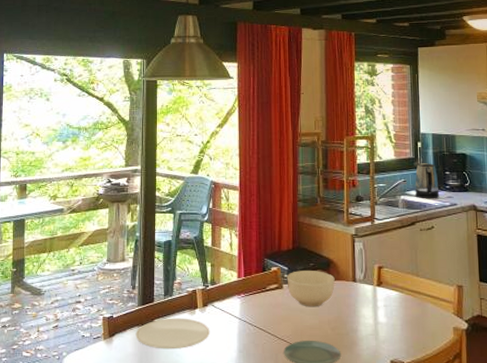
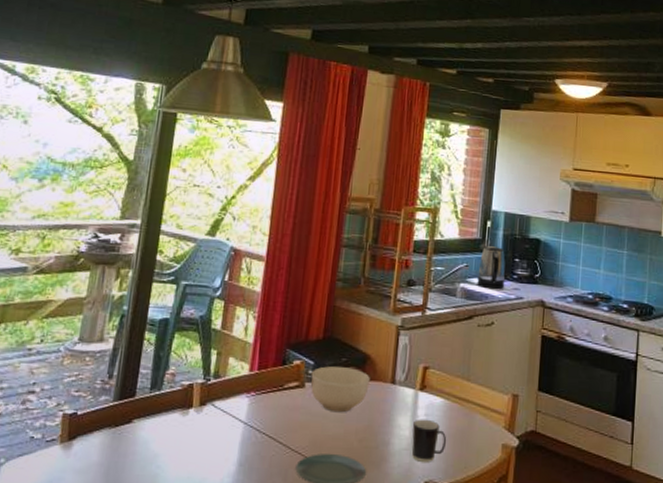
plate: present [135,318,210,350] -> none [104,418,205,460]
mug: none [374,309,405,344] -> present [411,419,447,462]

